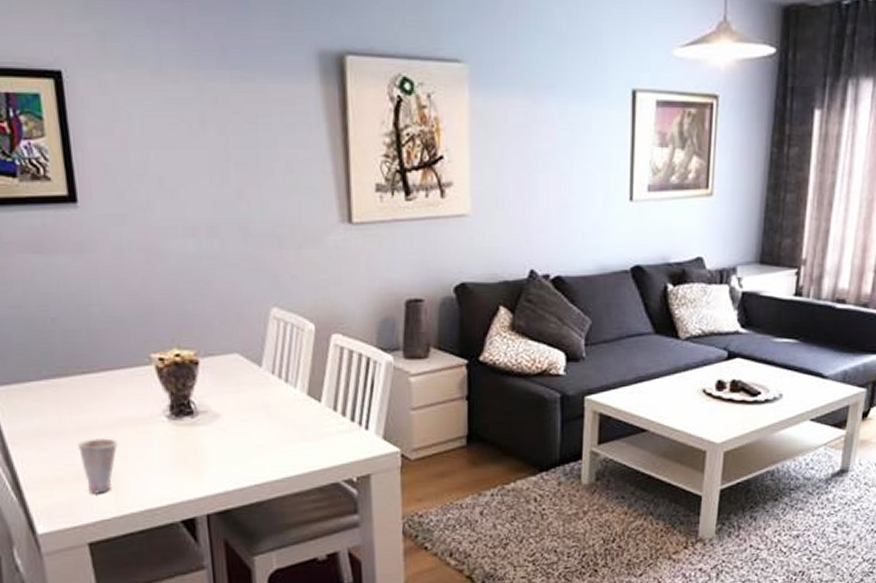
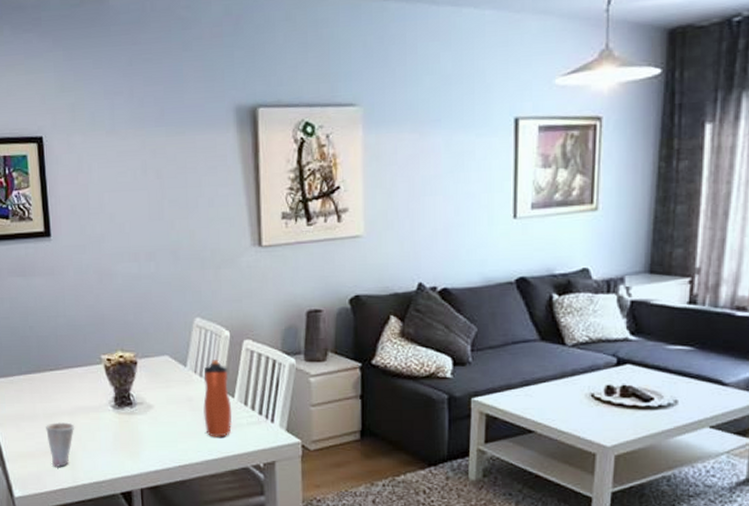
water bottle: none [283,358,318,450] -> present [203,360,232,437]

